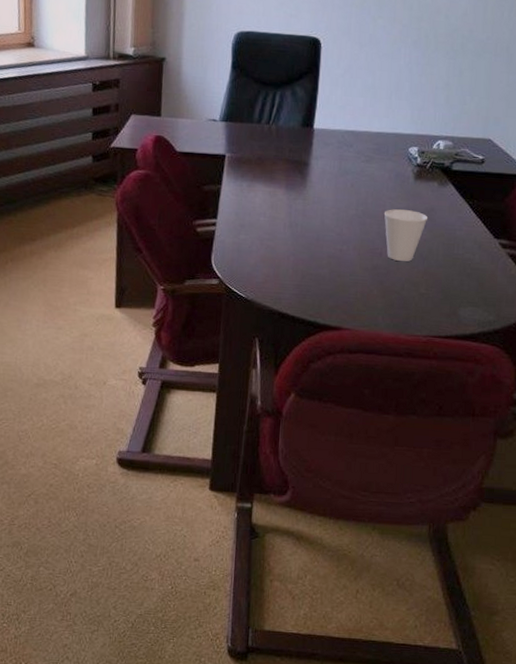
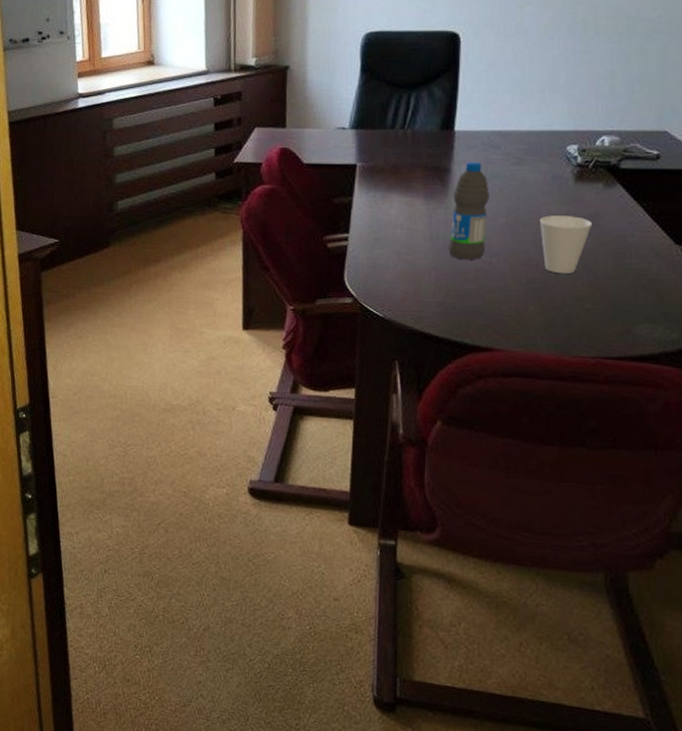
water bottle: none [305,158,343,248] -> present [448,162,490,260]

